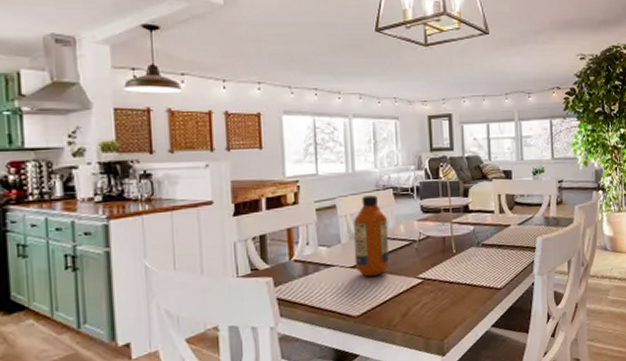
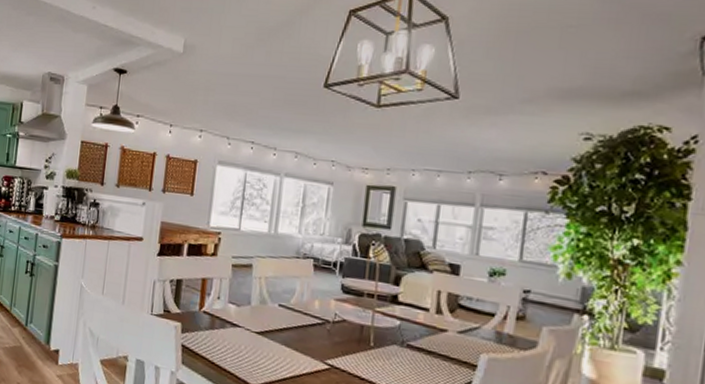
bottle: present [353,195,389,277] -> none [260,261,302,350]

